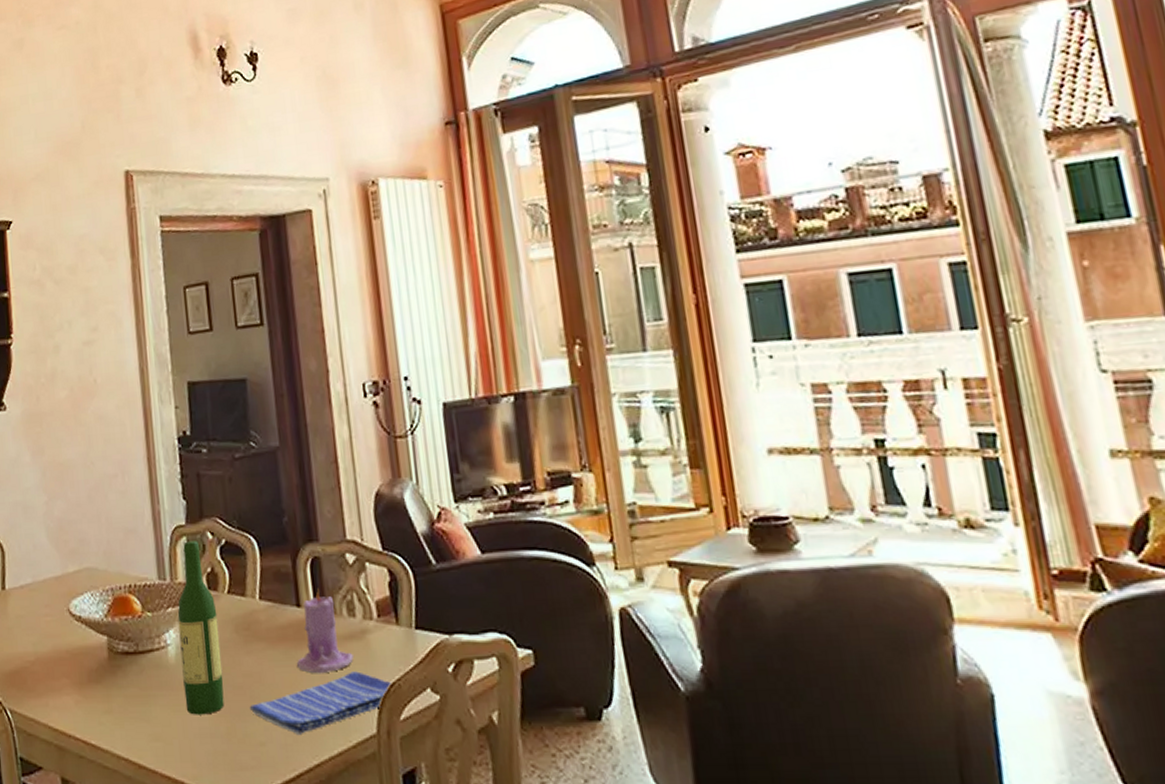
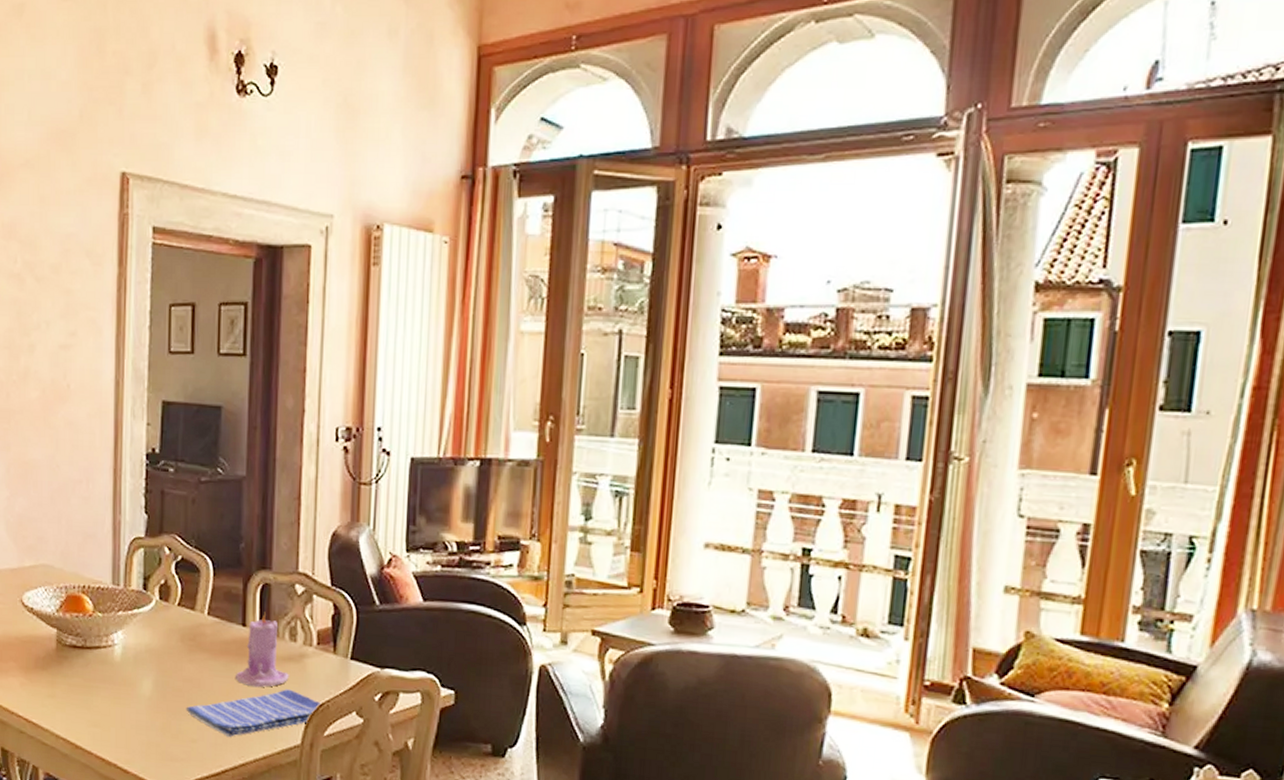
wine bottle: present [177,541,225,715] -> none [126,553,166,710]

